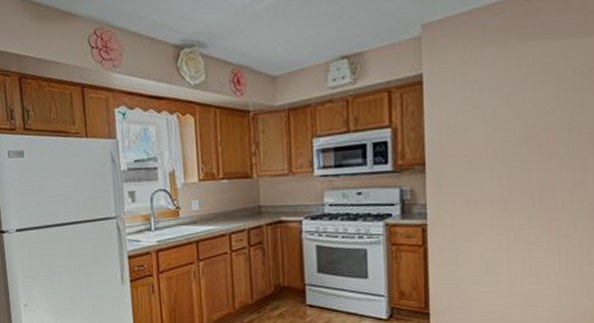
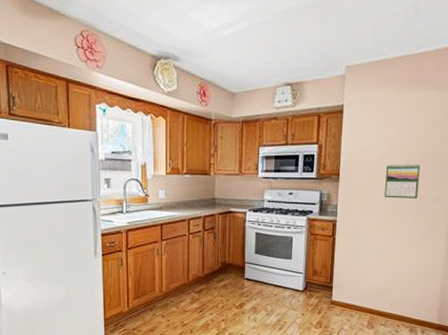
calendar: none [494,140,546,190] -> present [384,164,421,199]

